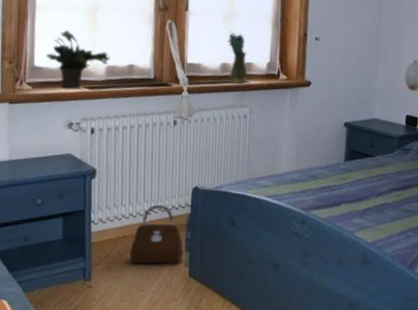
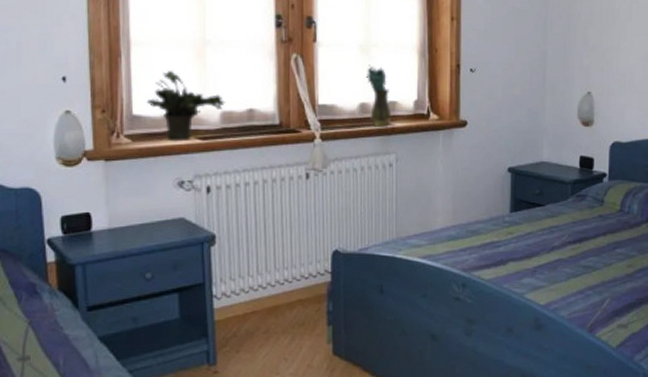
handbag: present [129,204,184,264] -> none [261,273,326,343]

